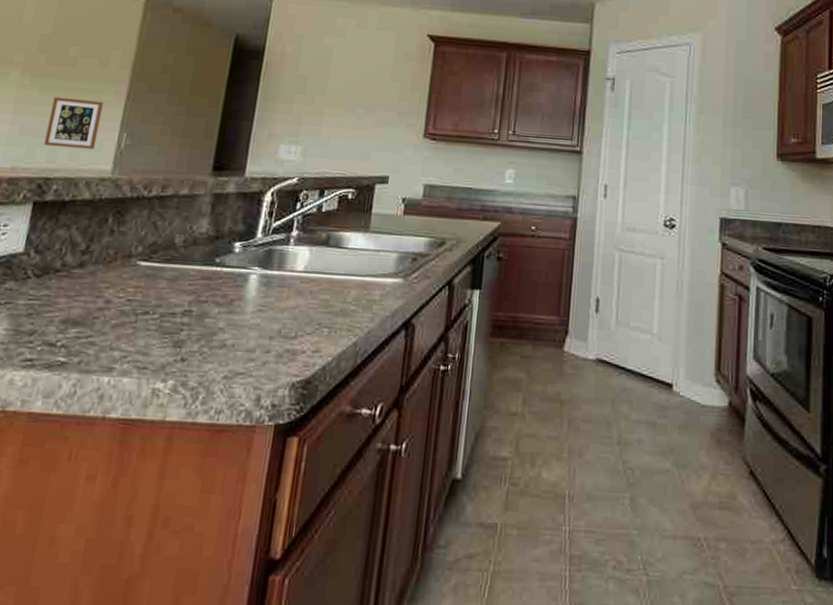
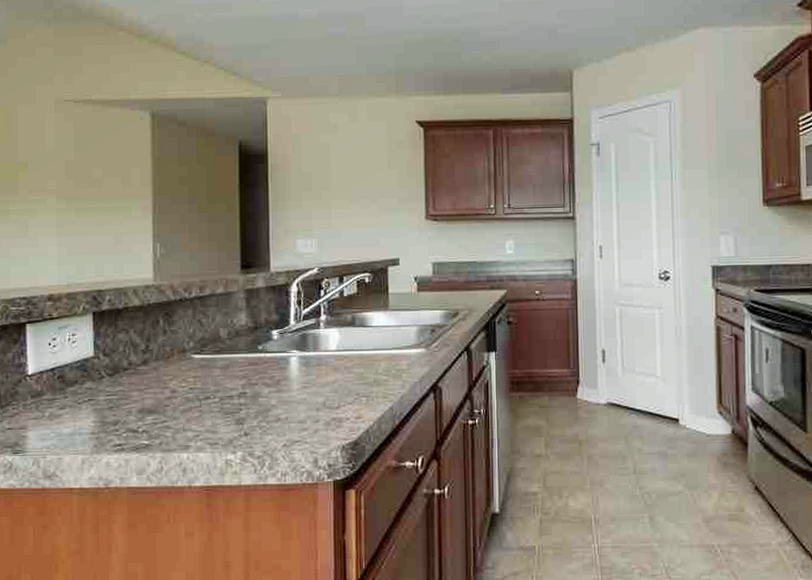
picture frame: present [43,96,104,150] -> none [89,216,135,262]

